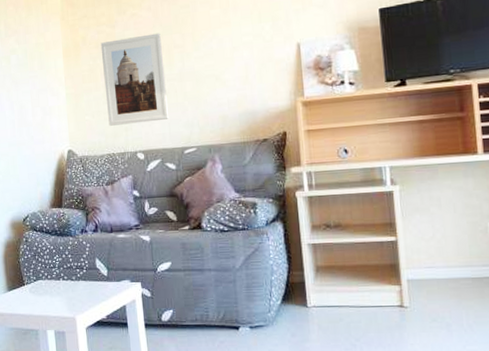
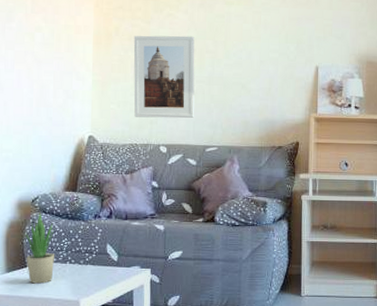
potted plant: none [20,230,49,302] -> present [25,211,55,284]

